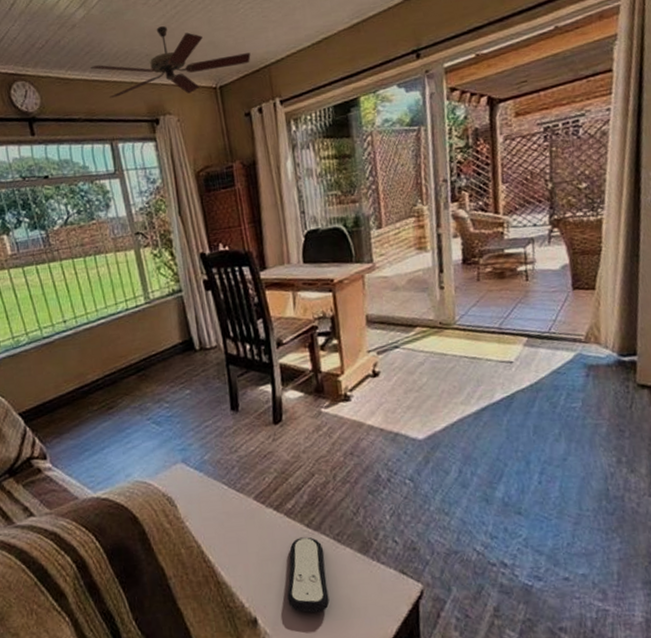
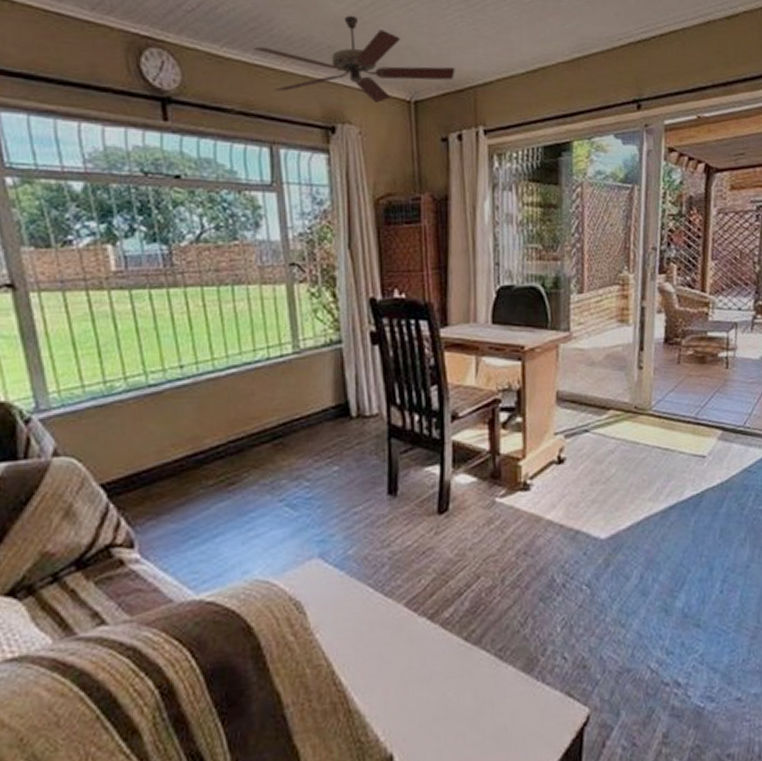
remote control: present [287,537,330,613] -> none [433,652,483,747]

